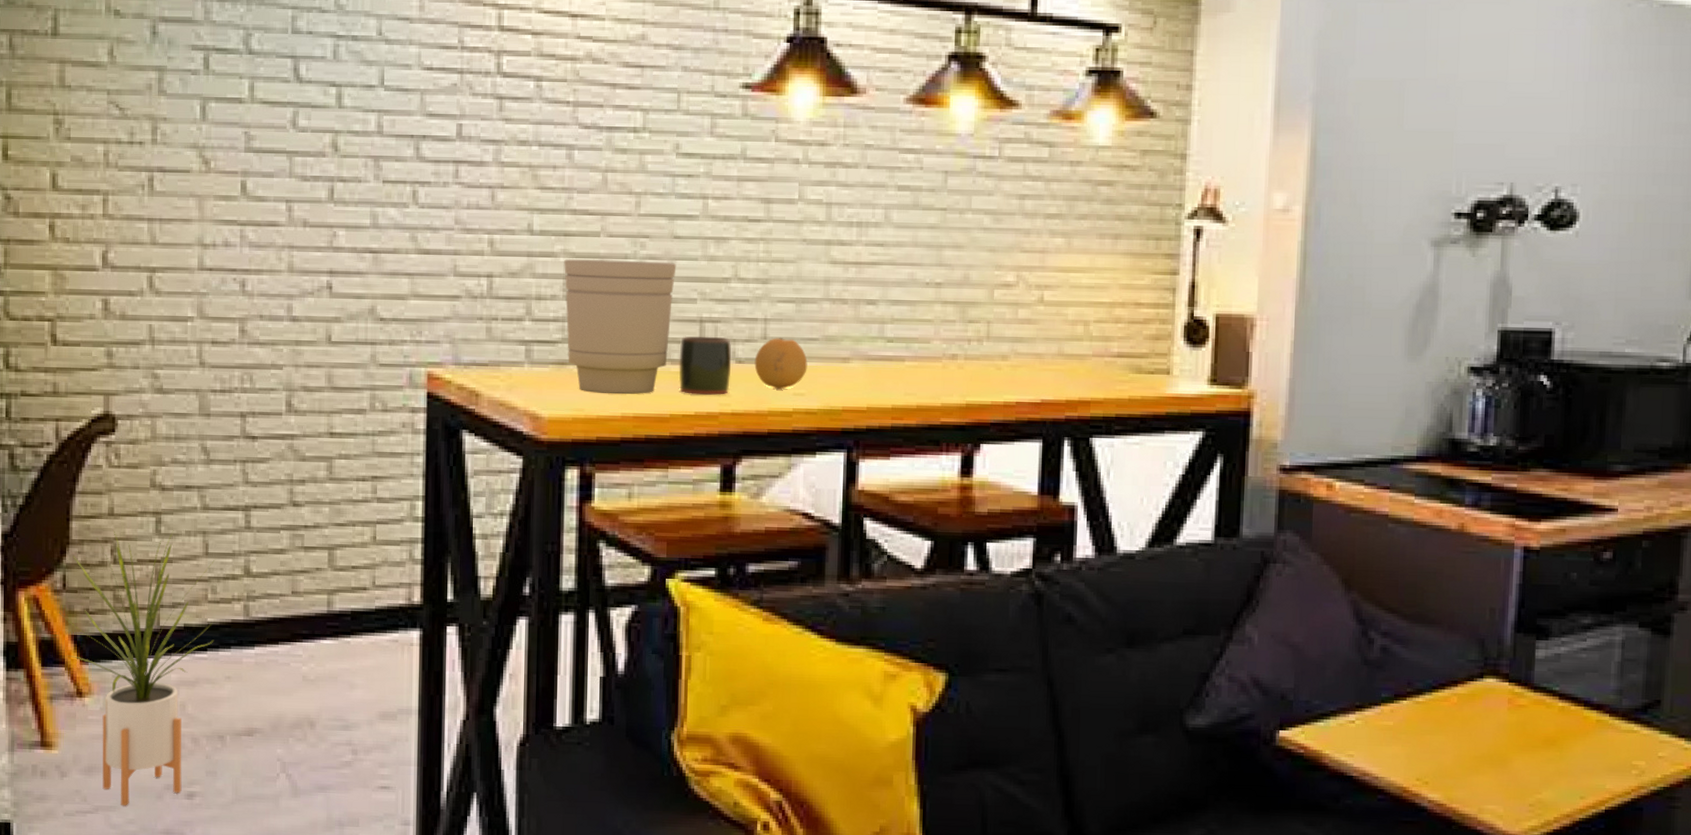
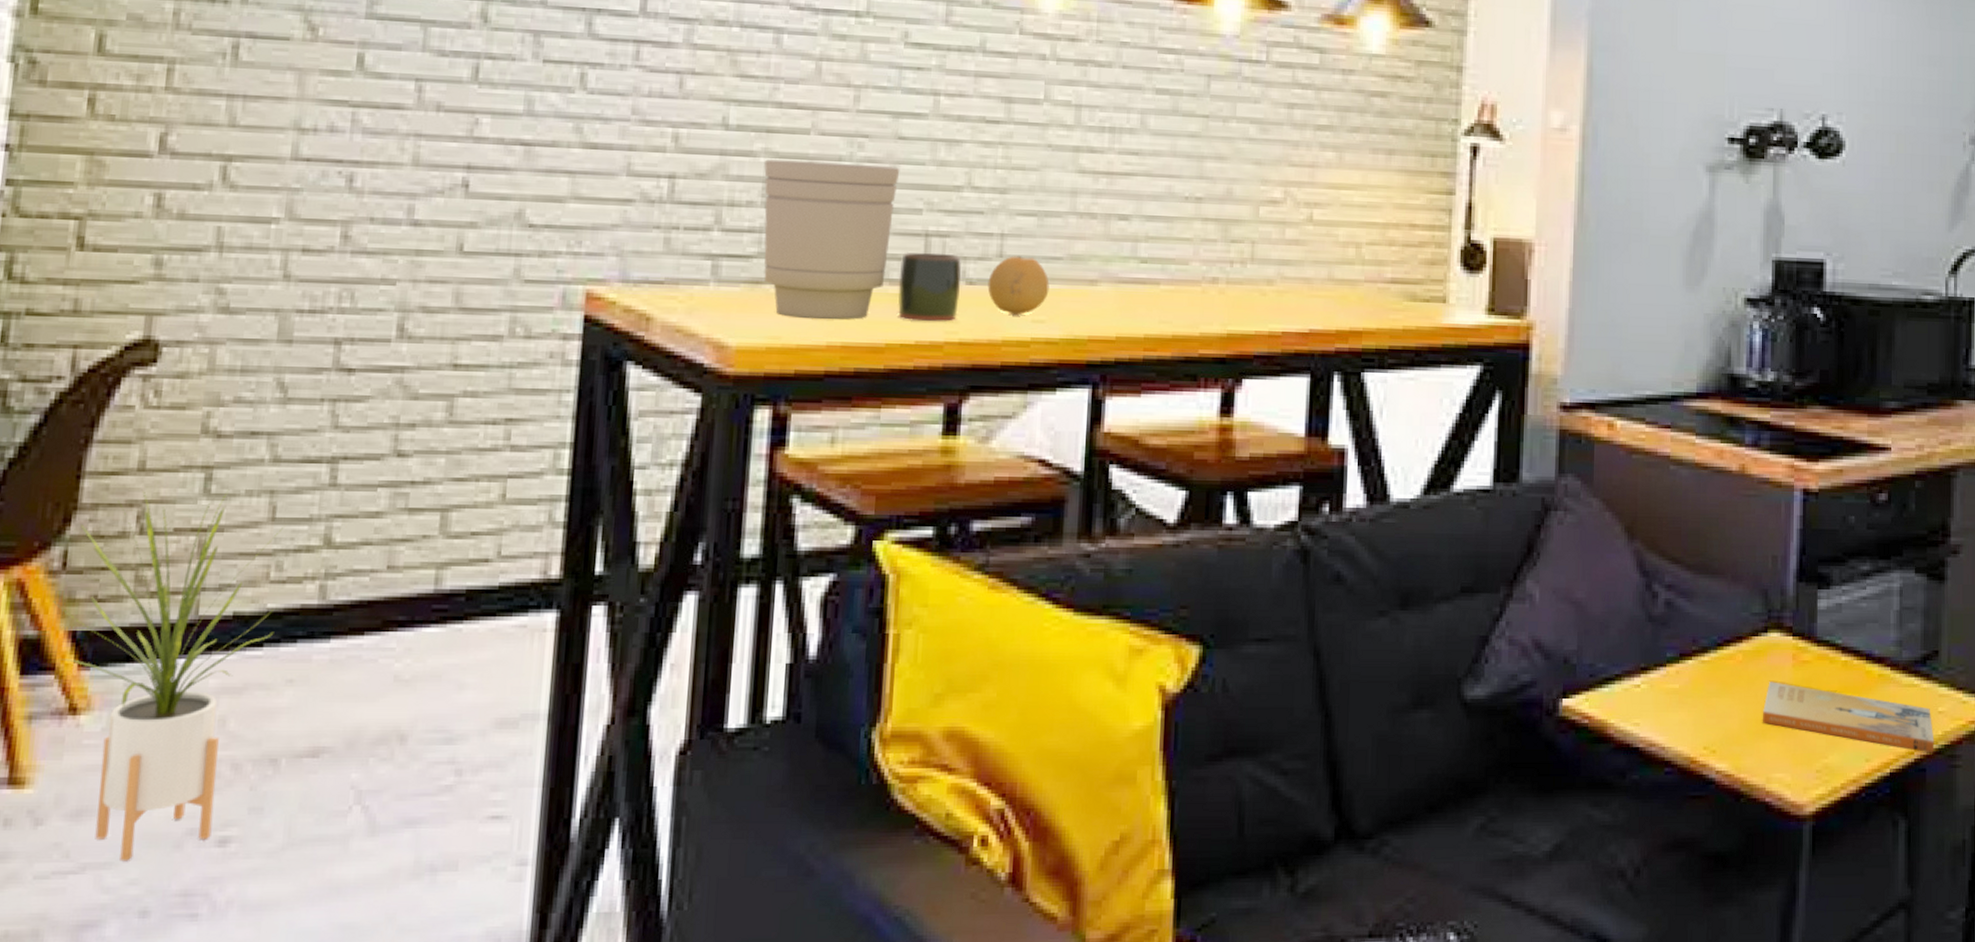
book: none [1476,723,1653,794] -> present [1763,682,1934,753]

